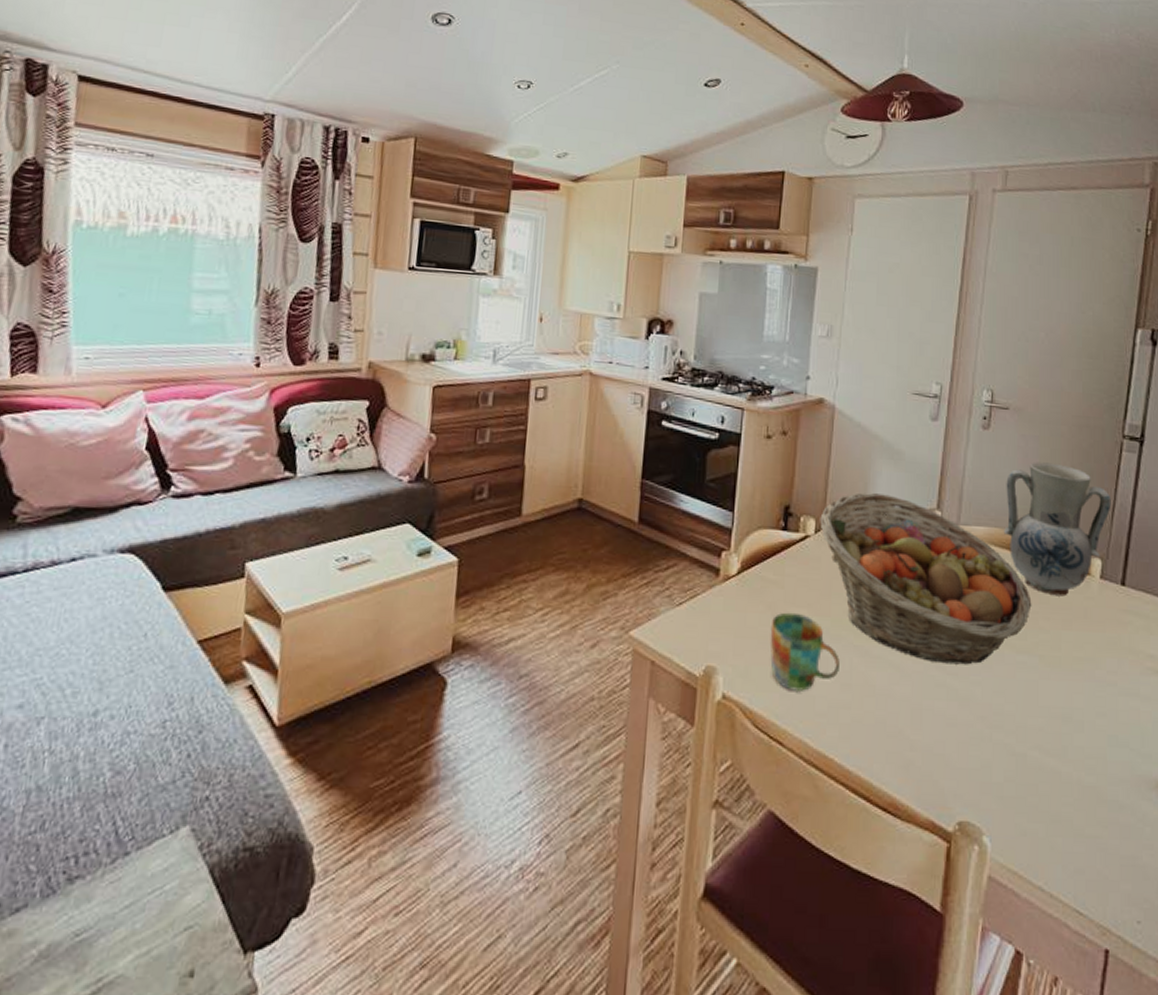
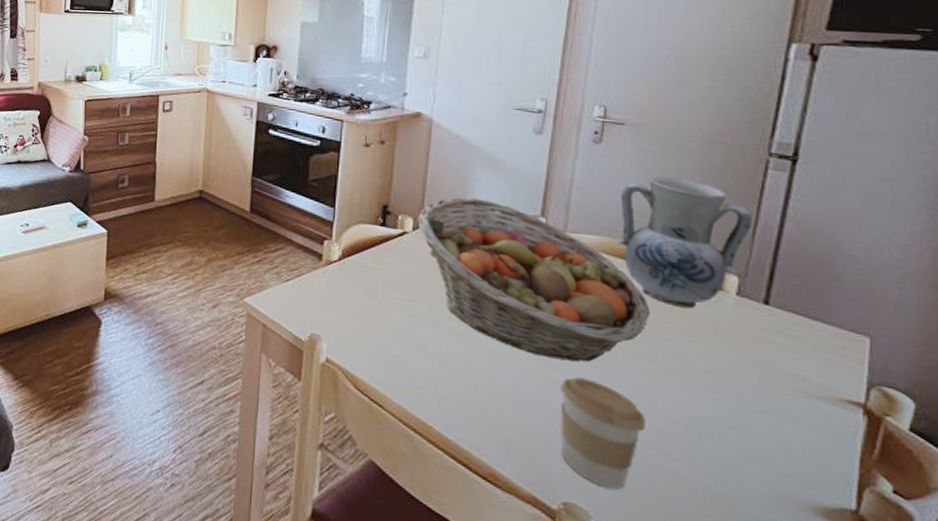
mug: present [770,612,840,691] -> none [369,296,438,365]
coffee cup: none [955,681,1030,797] -> present [560,377,647,490]

